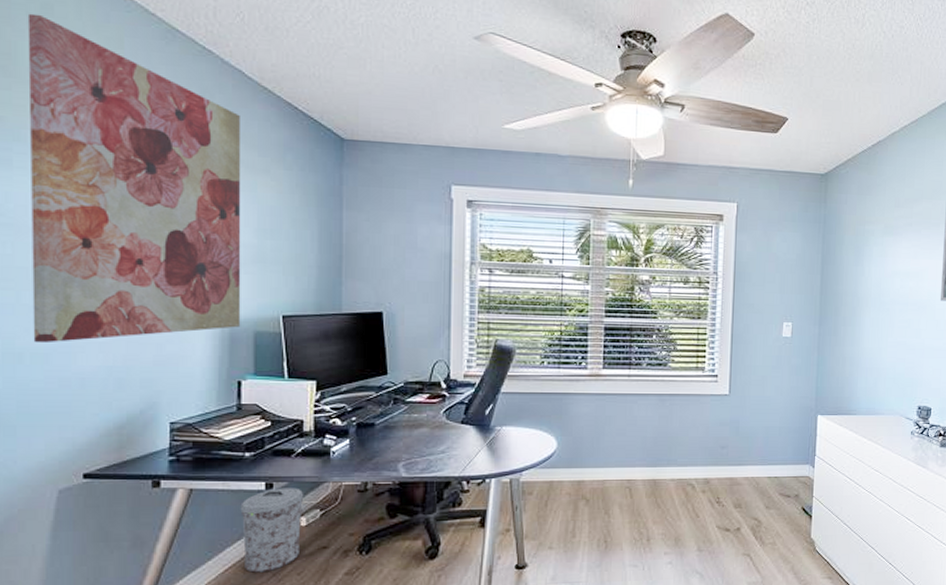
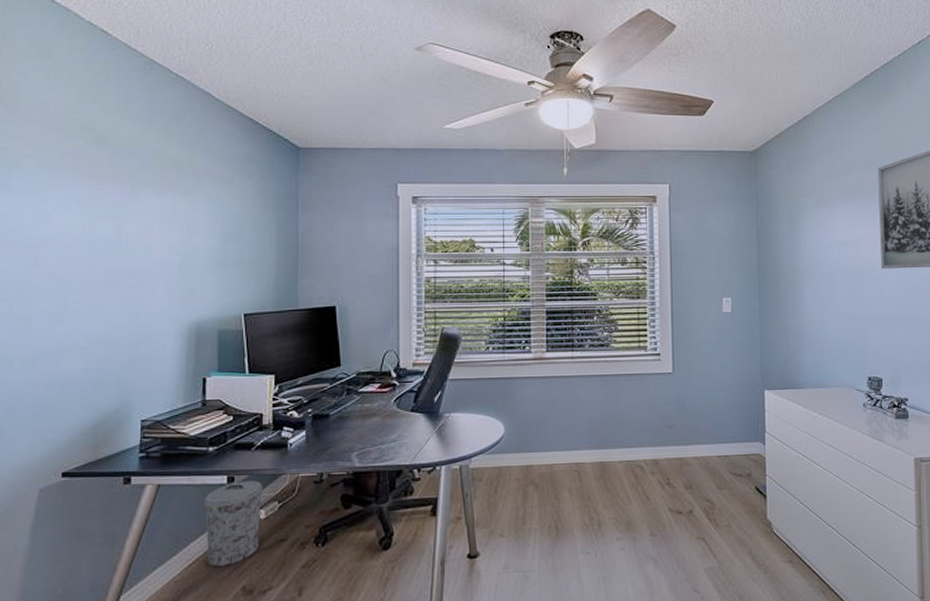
wall art: present [27,13,241,343] -> none [22,57,208,350]

